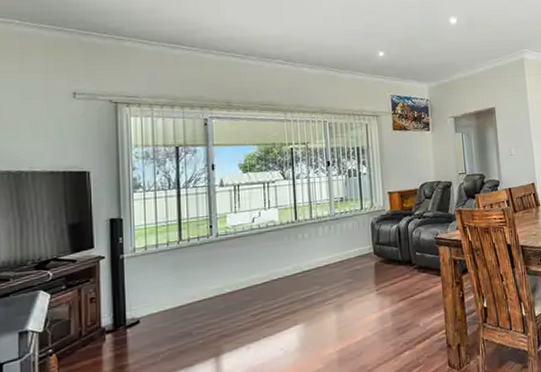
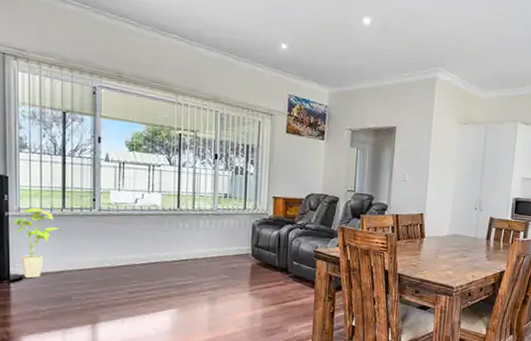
house plant: none [127,244,177,321] -> present [12,207,60,279]

